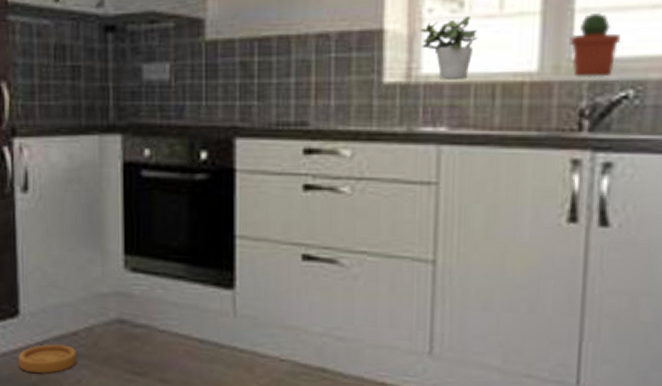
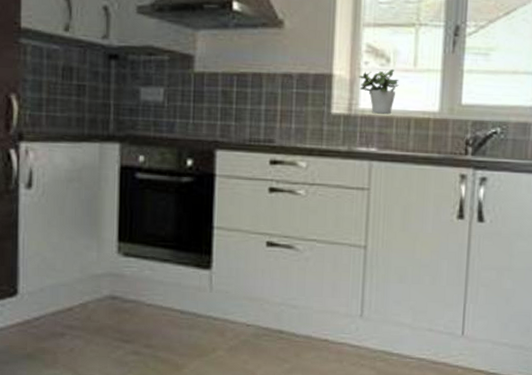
pet bowl: present [18,343,76,374] -> none [15,318,70,345]
succulent plant: present [569,12,620,77] -> none [460,73,492,118]

